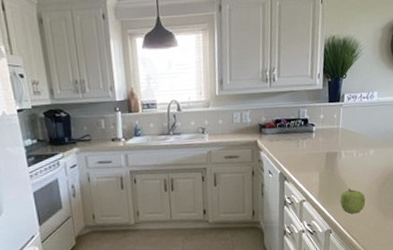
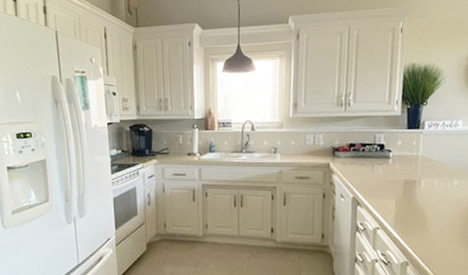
fruit: present [340,188,366,214] -> none [418,219,449,248]

